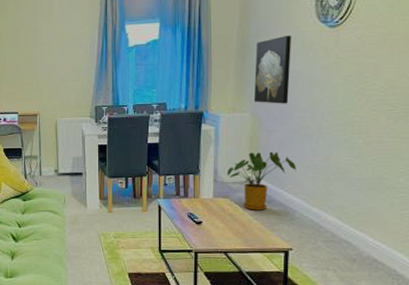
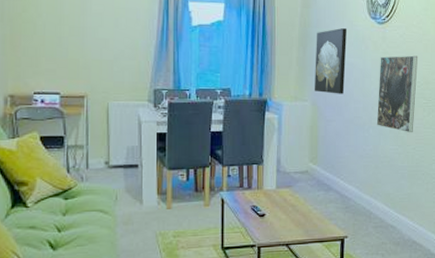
house plant: present [227,151,296,210] -> none [289,140,351,200]
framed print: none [327,58,381,142] -> present [376,55,418,132]

